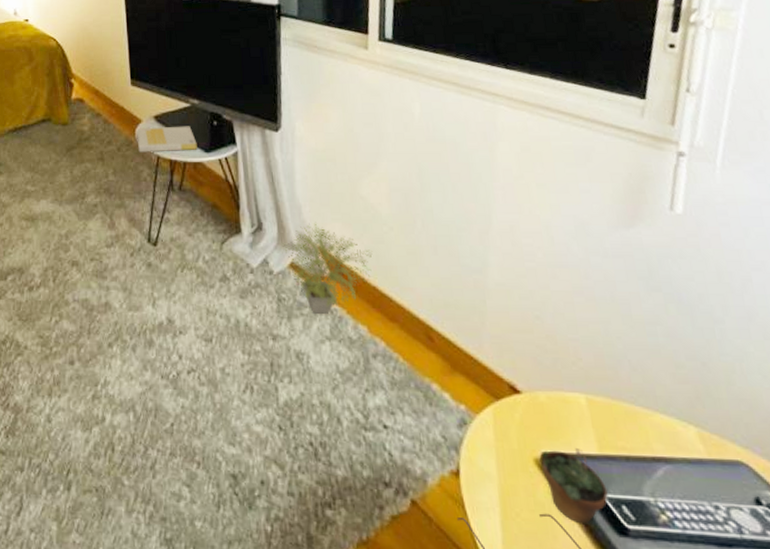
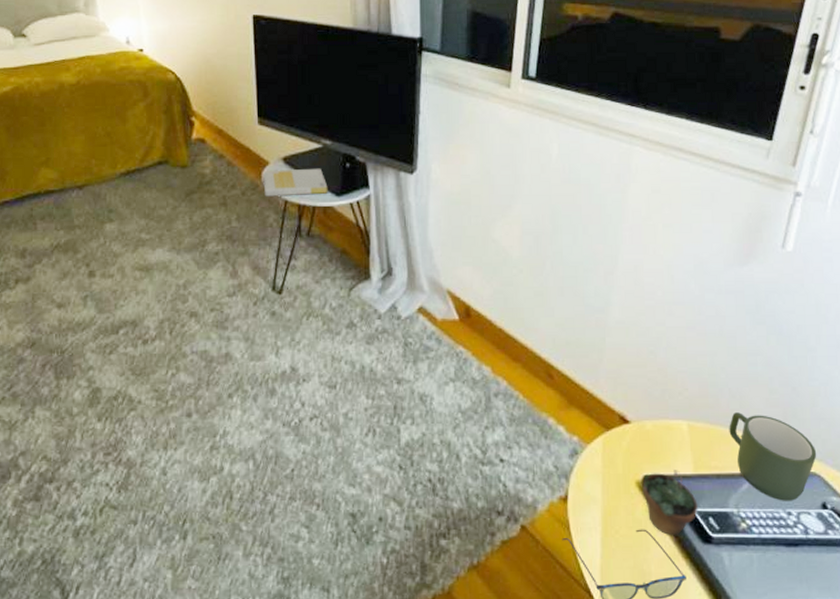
potted plant: present [285,222,372,315] -> none [415,266,501,358]
mug: none [633,387,741,494] -> present [729,412,817,502]

